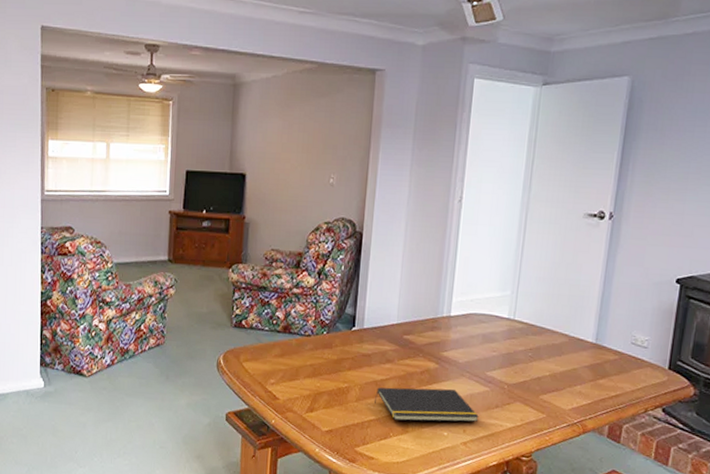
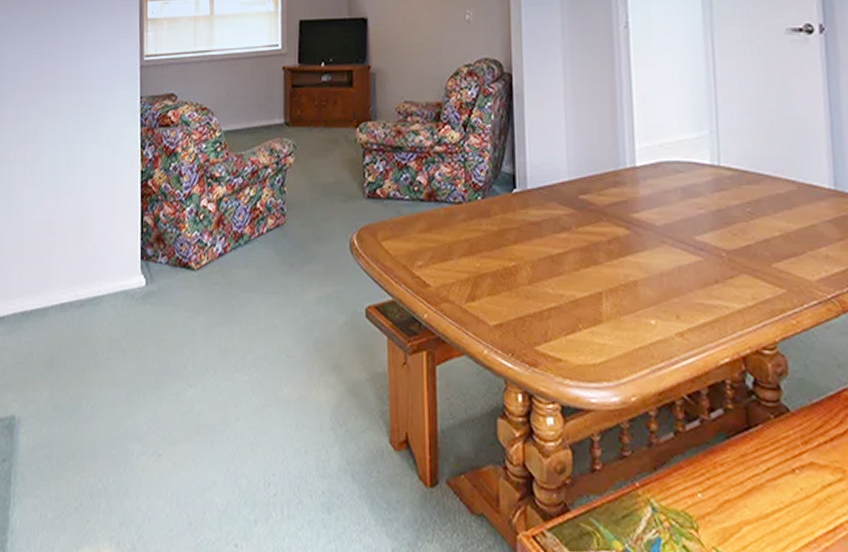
notepad: present [375,387,479,422] -> none [553,261,695,308]

